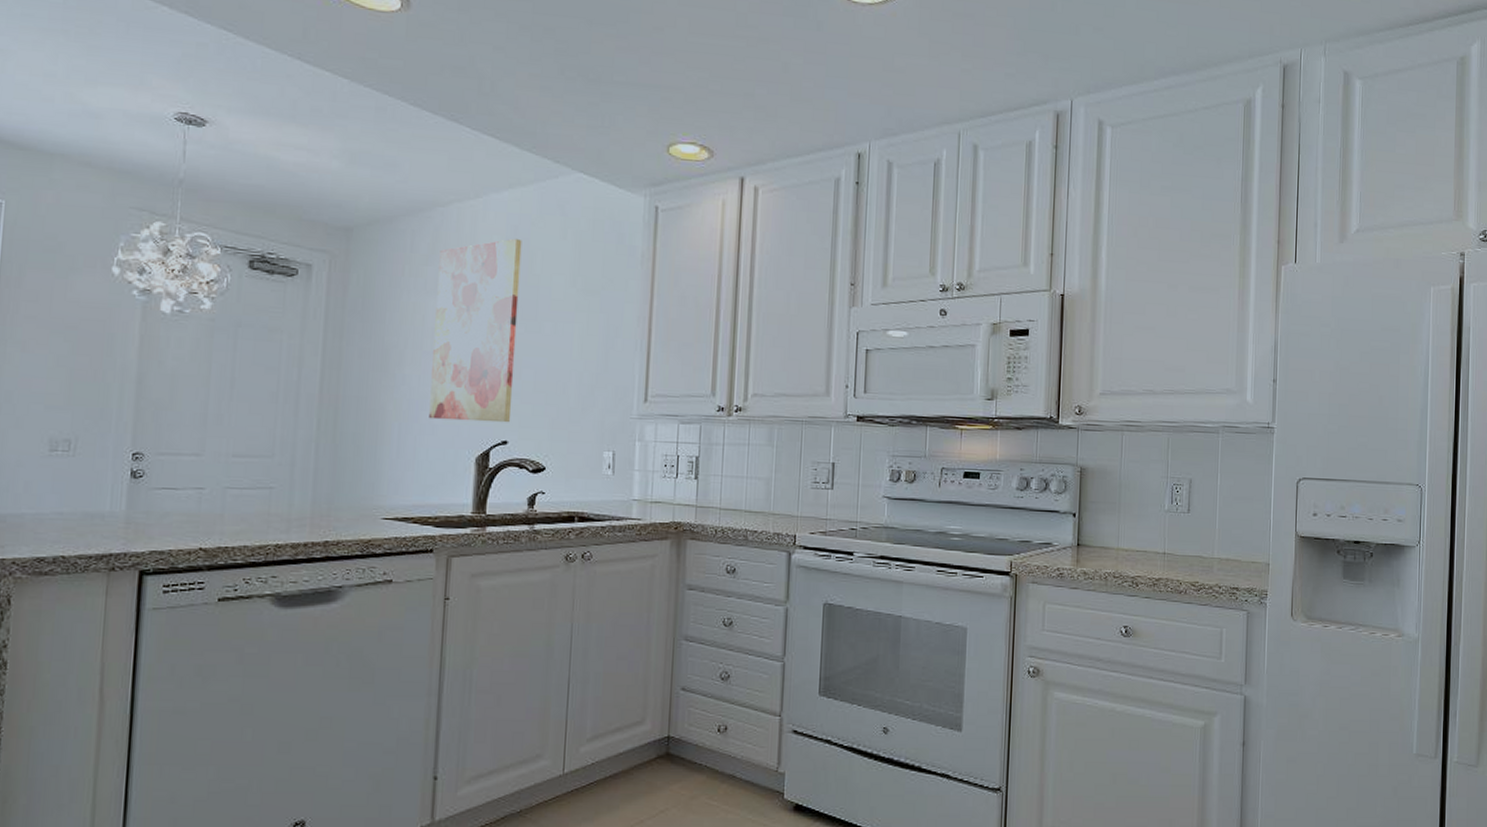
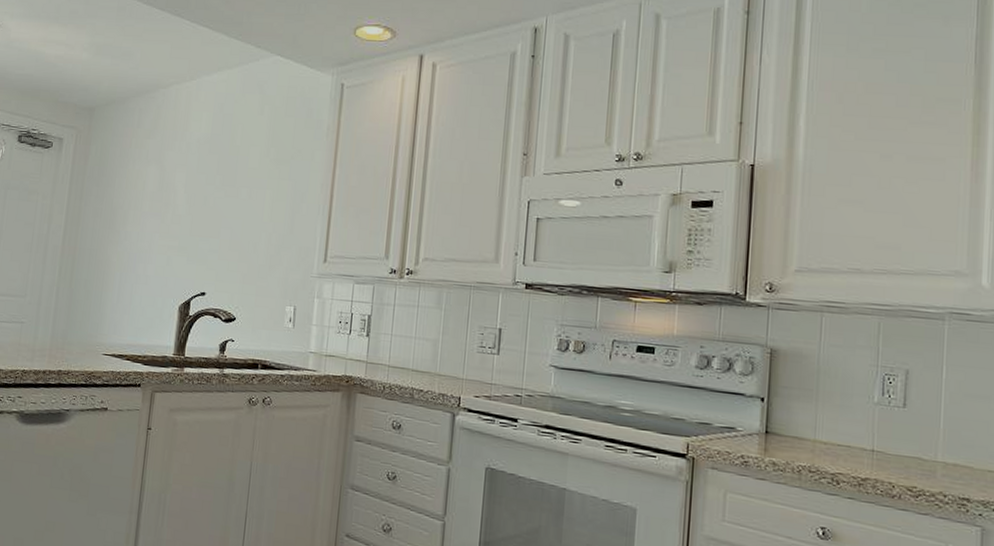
wall art: present [429,238,522,423] -> none [144,114,227,277]

